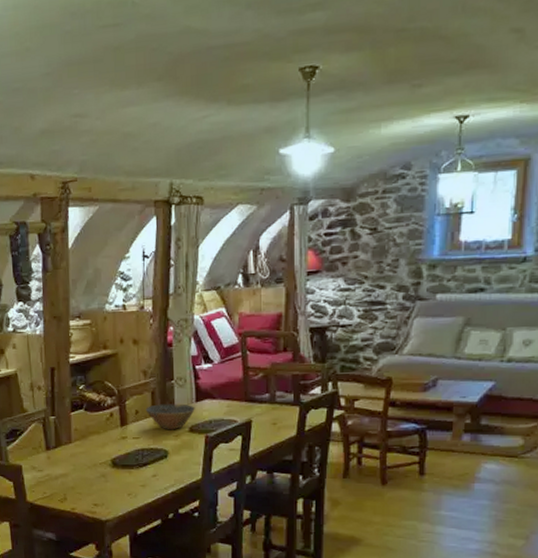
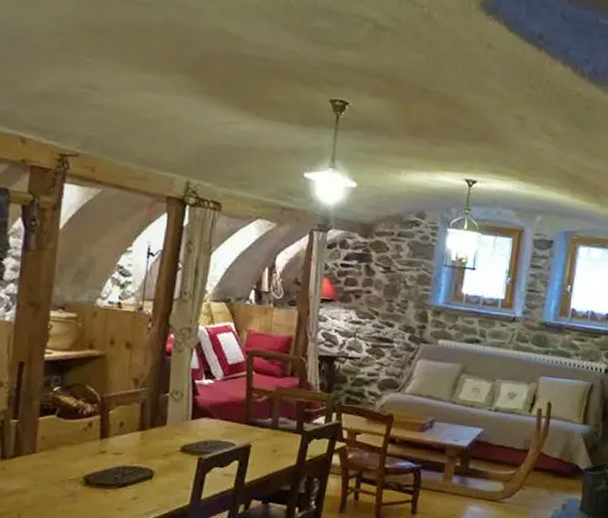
bowl: present [145,403,195,430] -> none [132,417,190,448]

